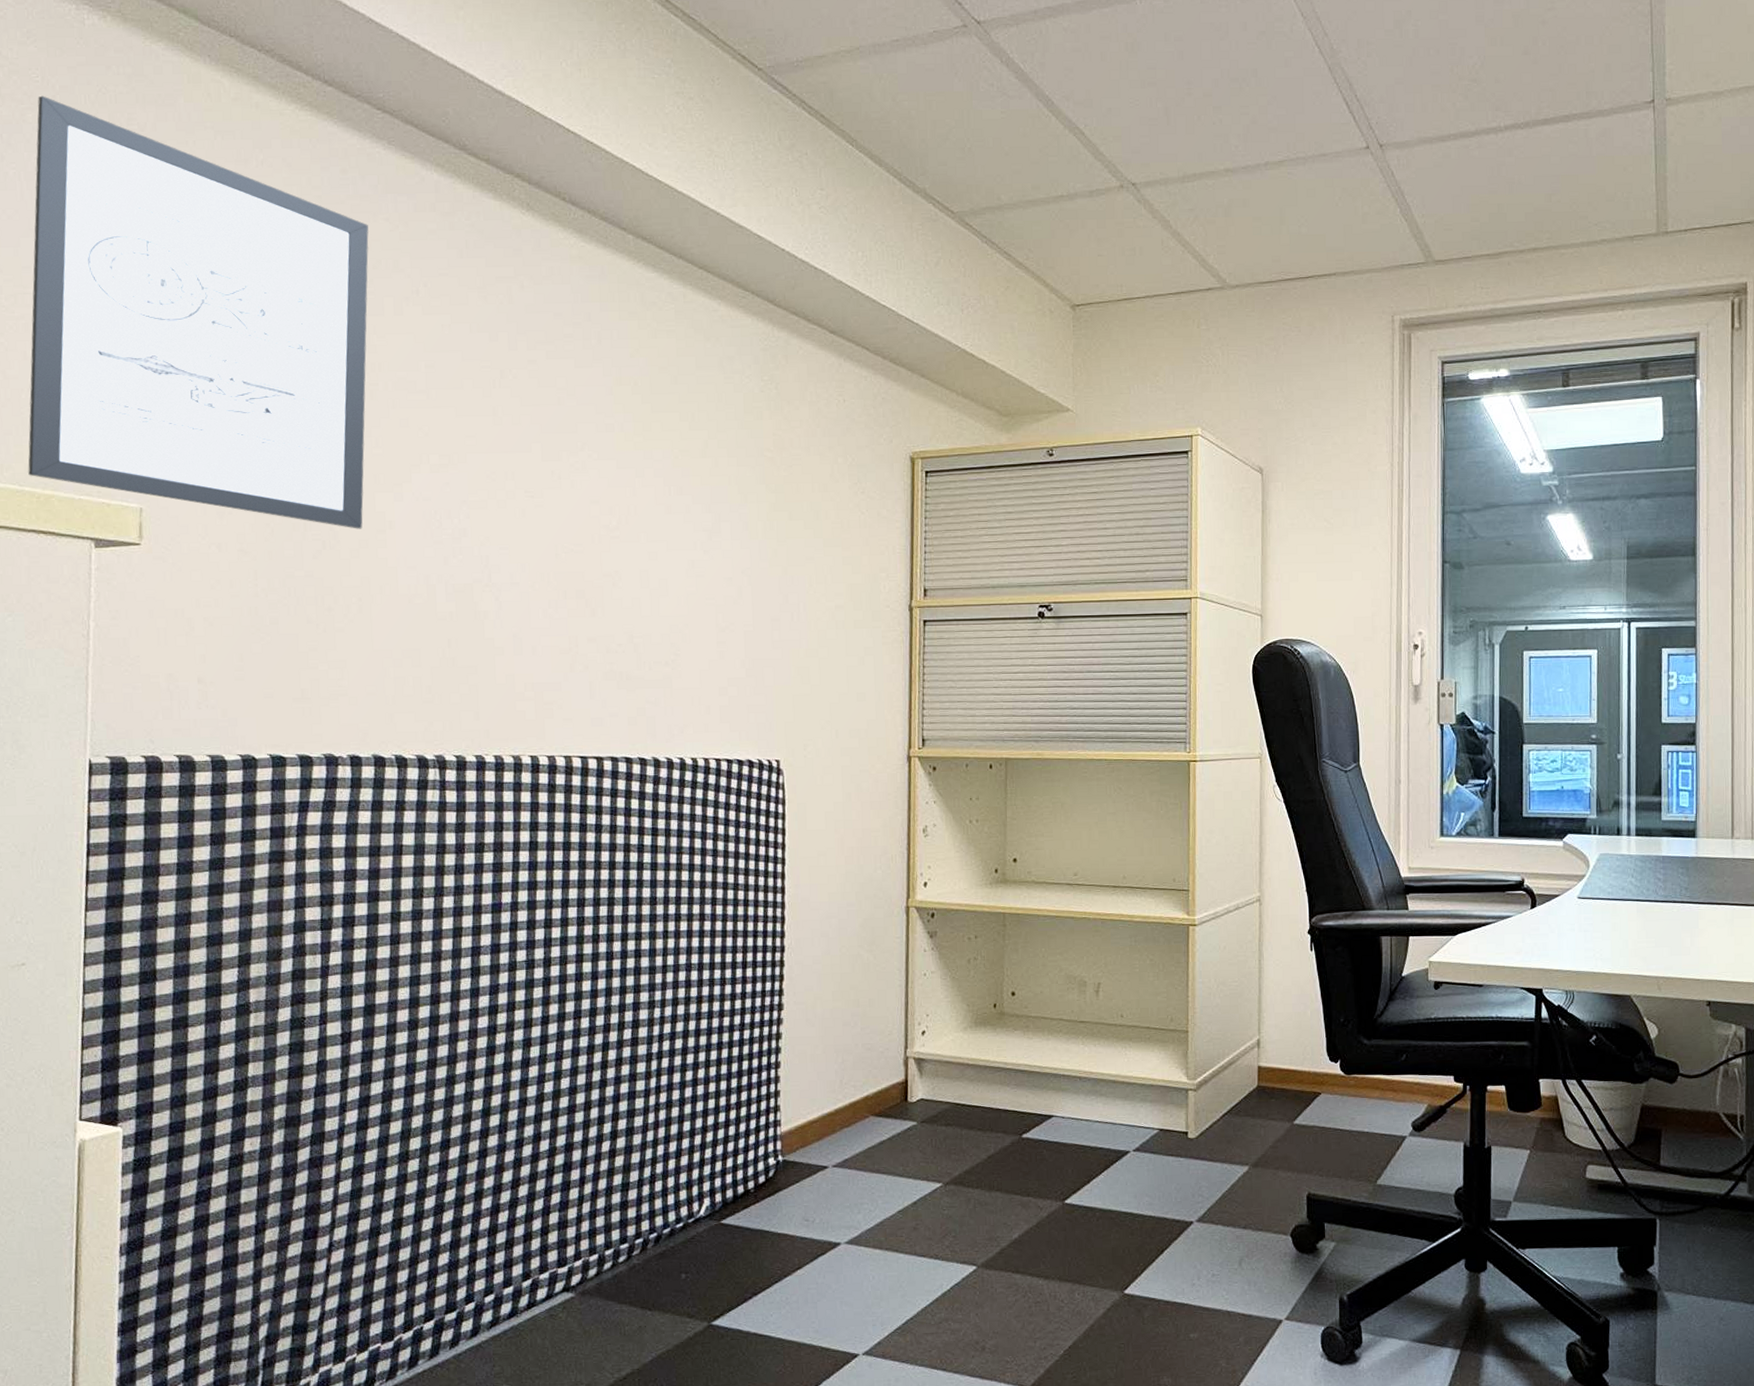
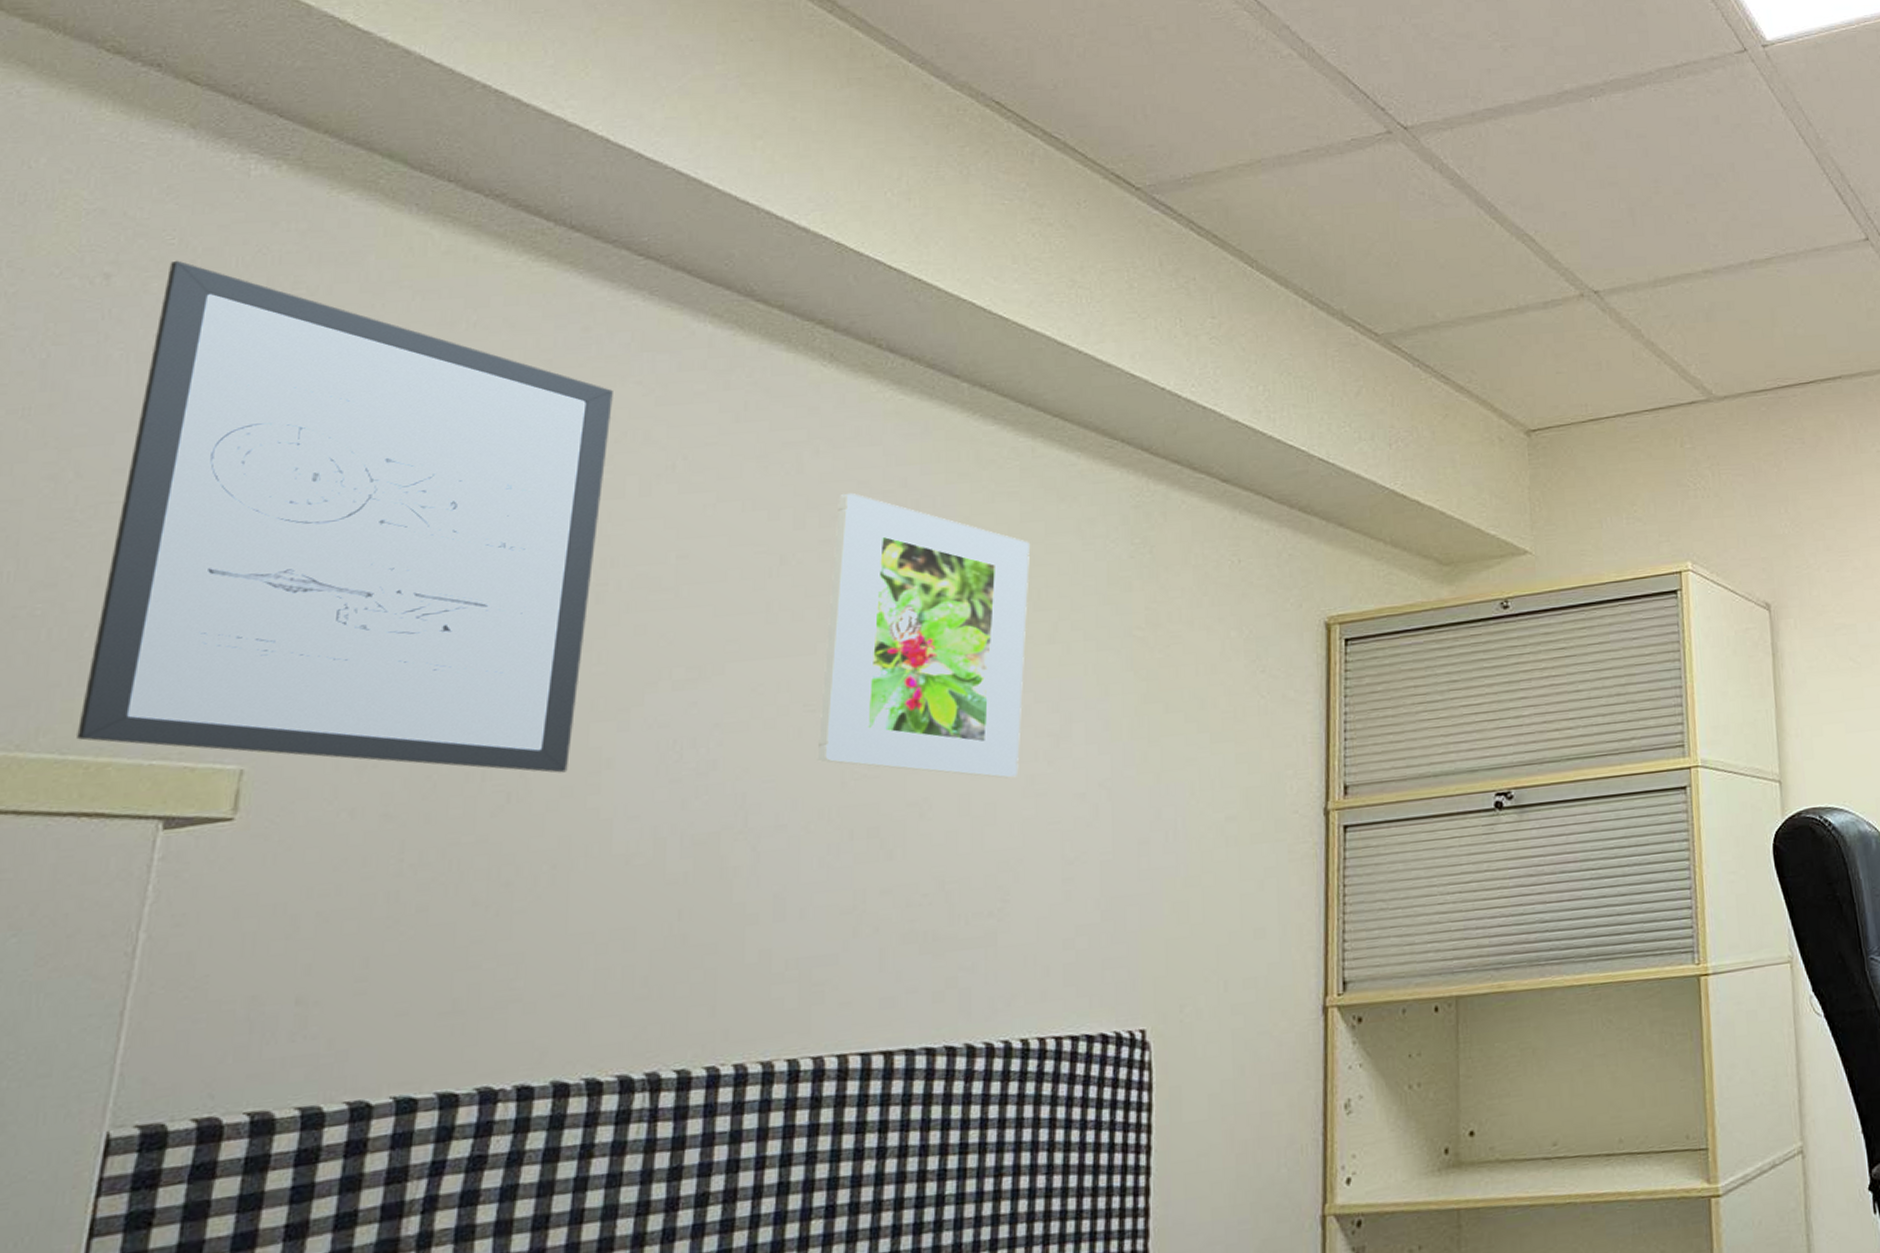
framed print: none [537,322,685,561] -> present [817,492,1031,779]

